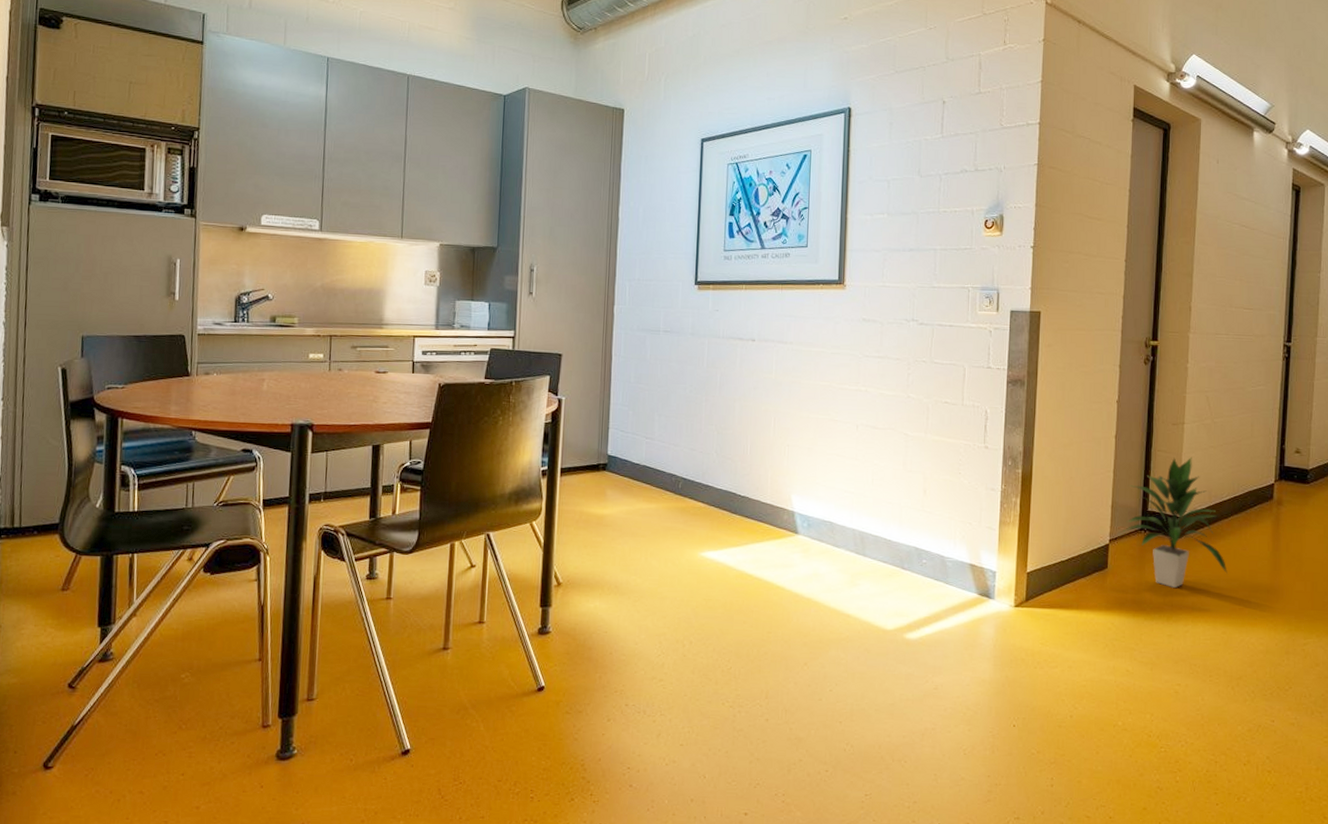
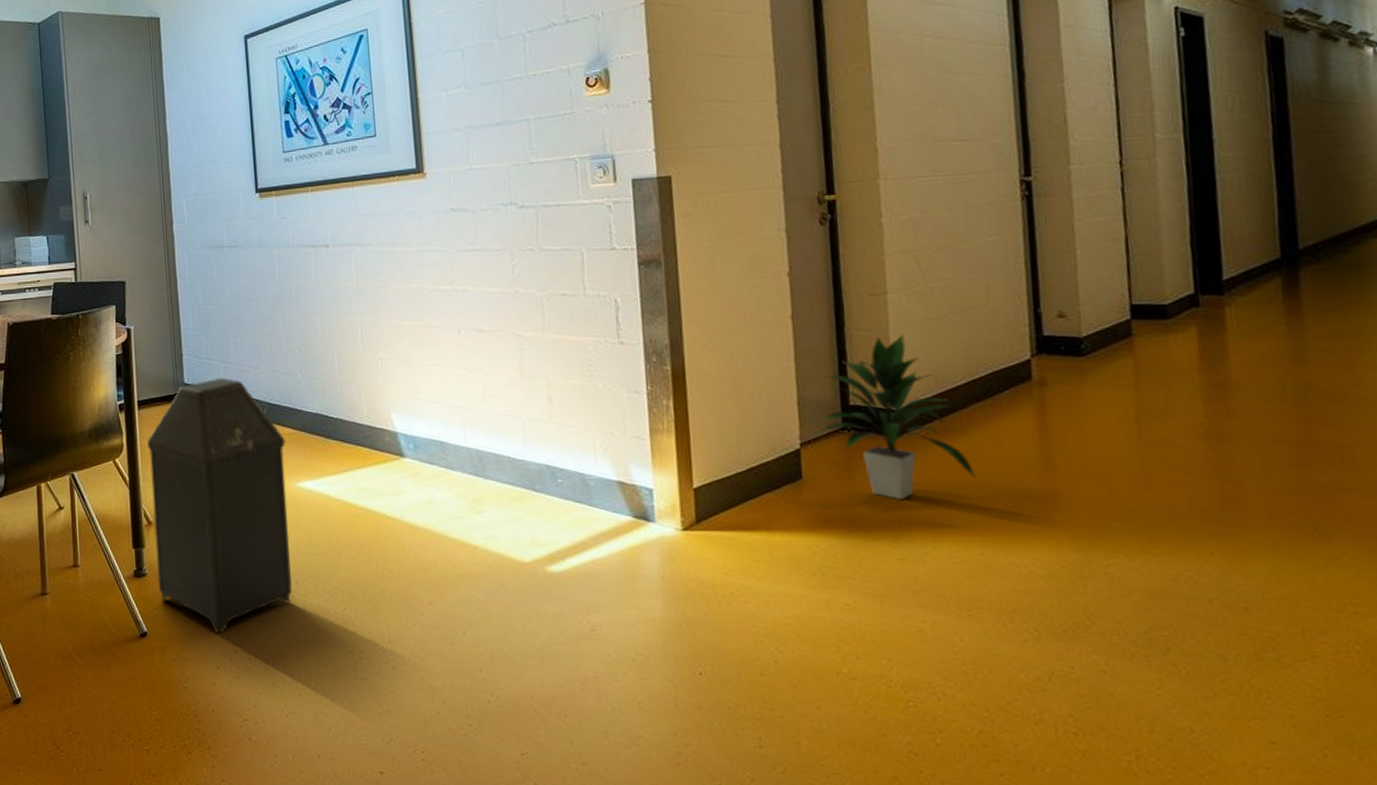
trash can: none [560,452,695,688] -> present [148,377,292,633]

